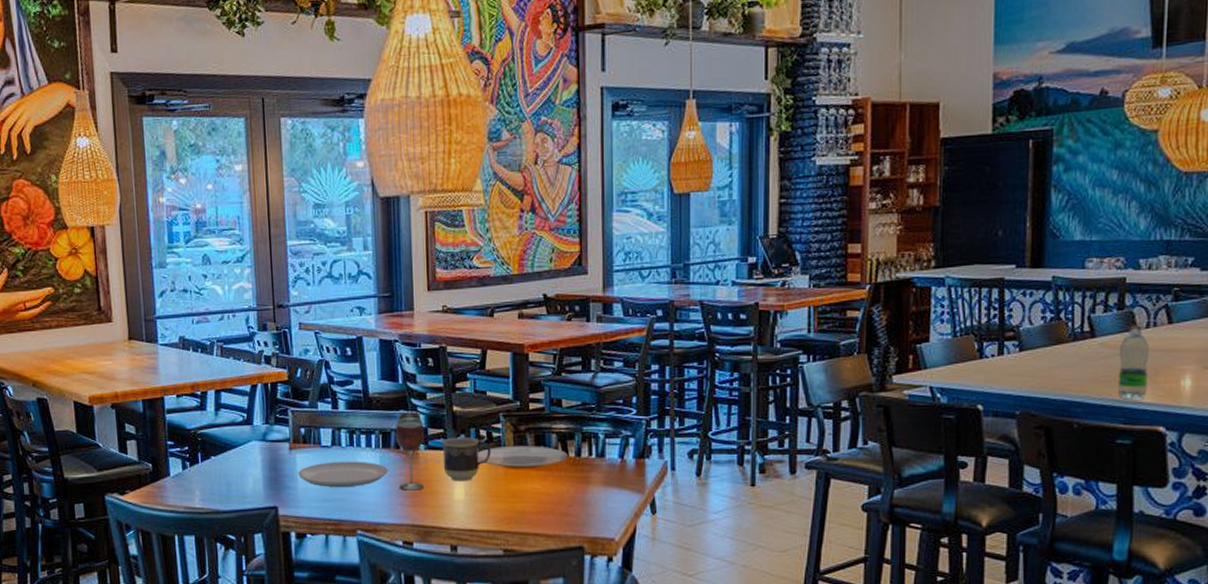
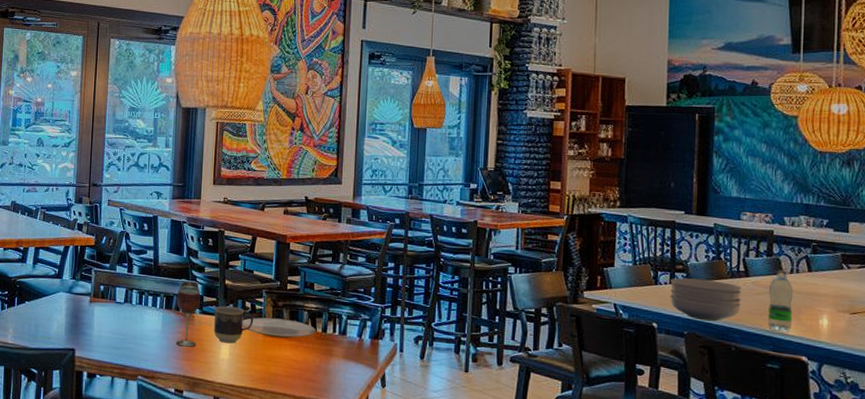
plate: present [298,461,388,487] -> none [94,316,168,339]
bowl: none [997,346,1086,396] -> present [669,277,741,322]

